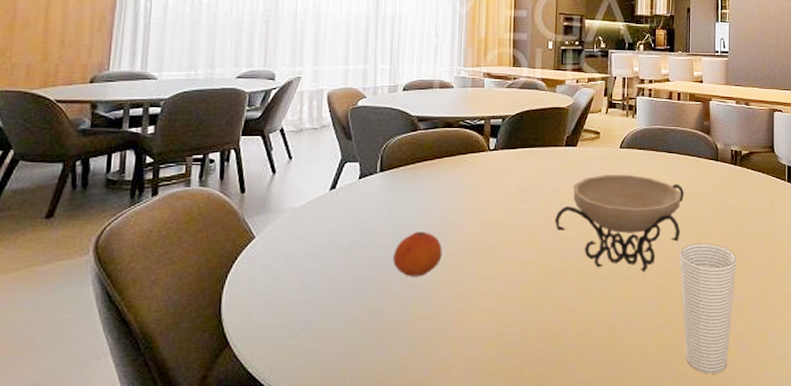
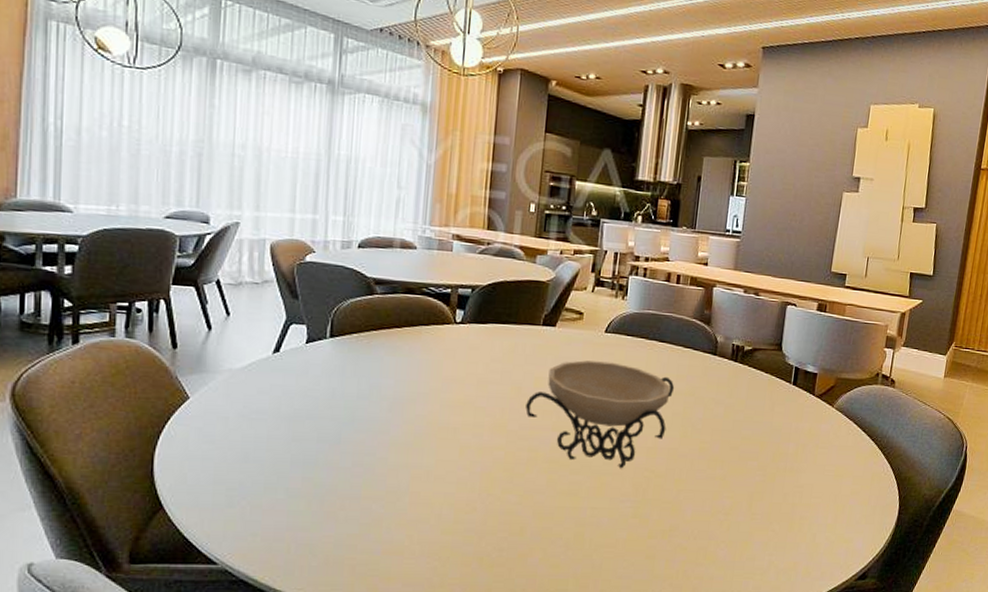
fruit: present [393,231,442,277] -> none [343,405,398,454]
cup: present [679,243,737,374] -> none [659,443,727,579]

